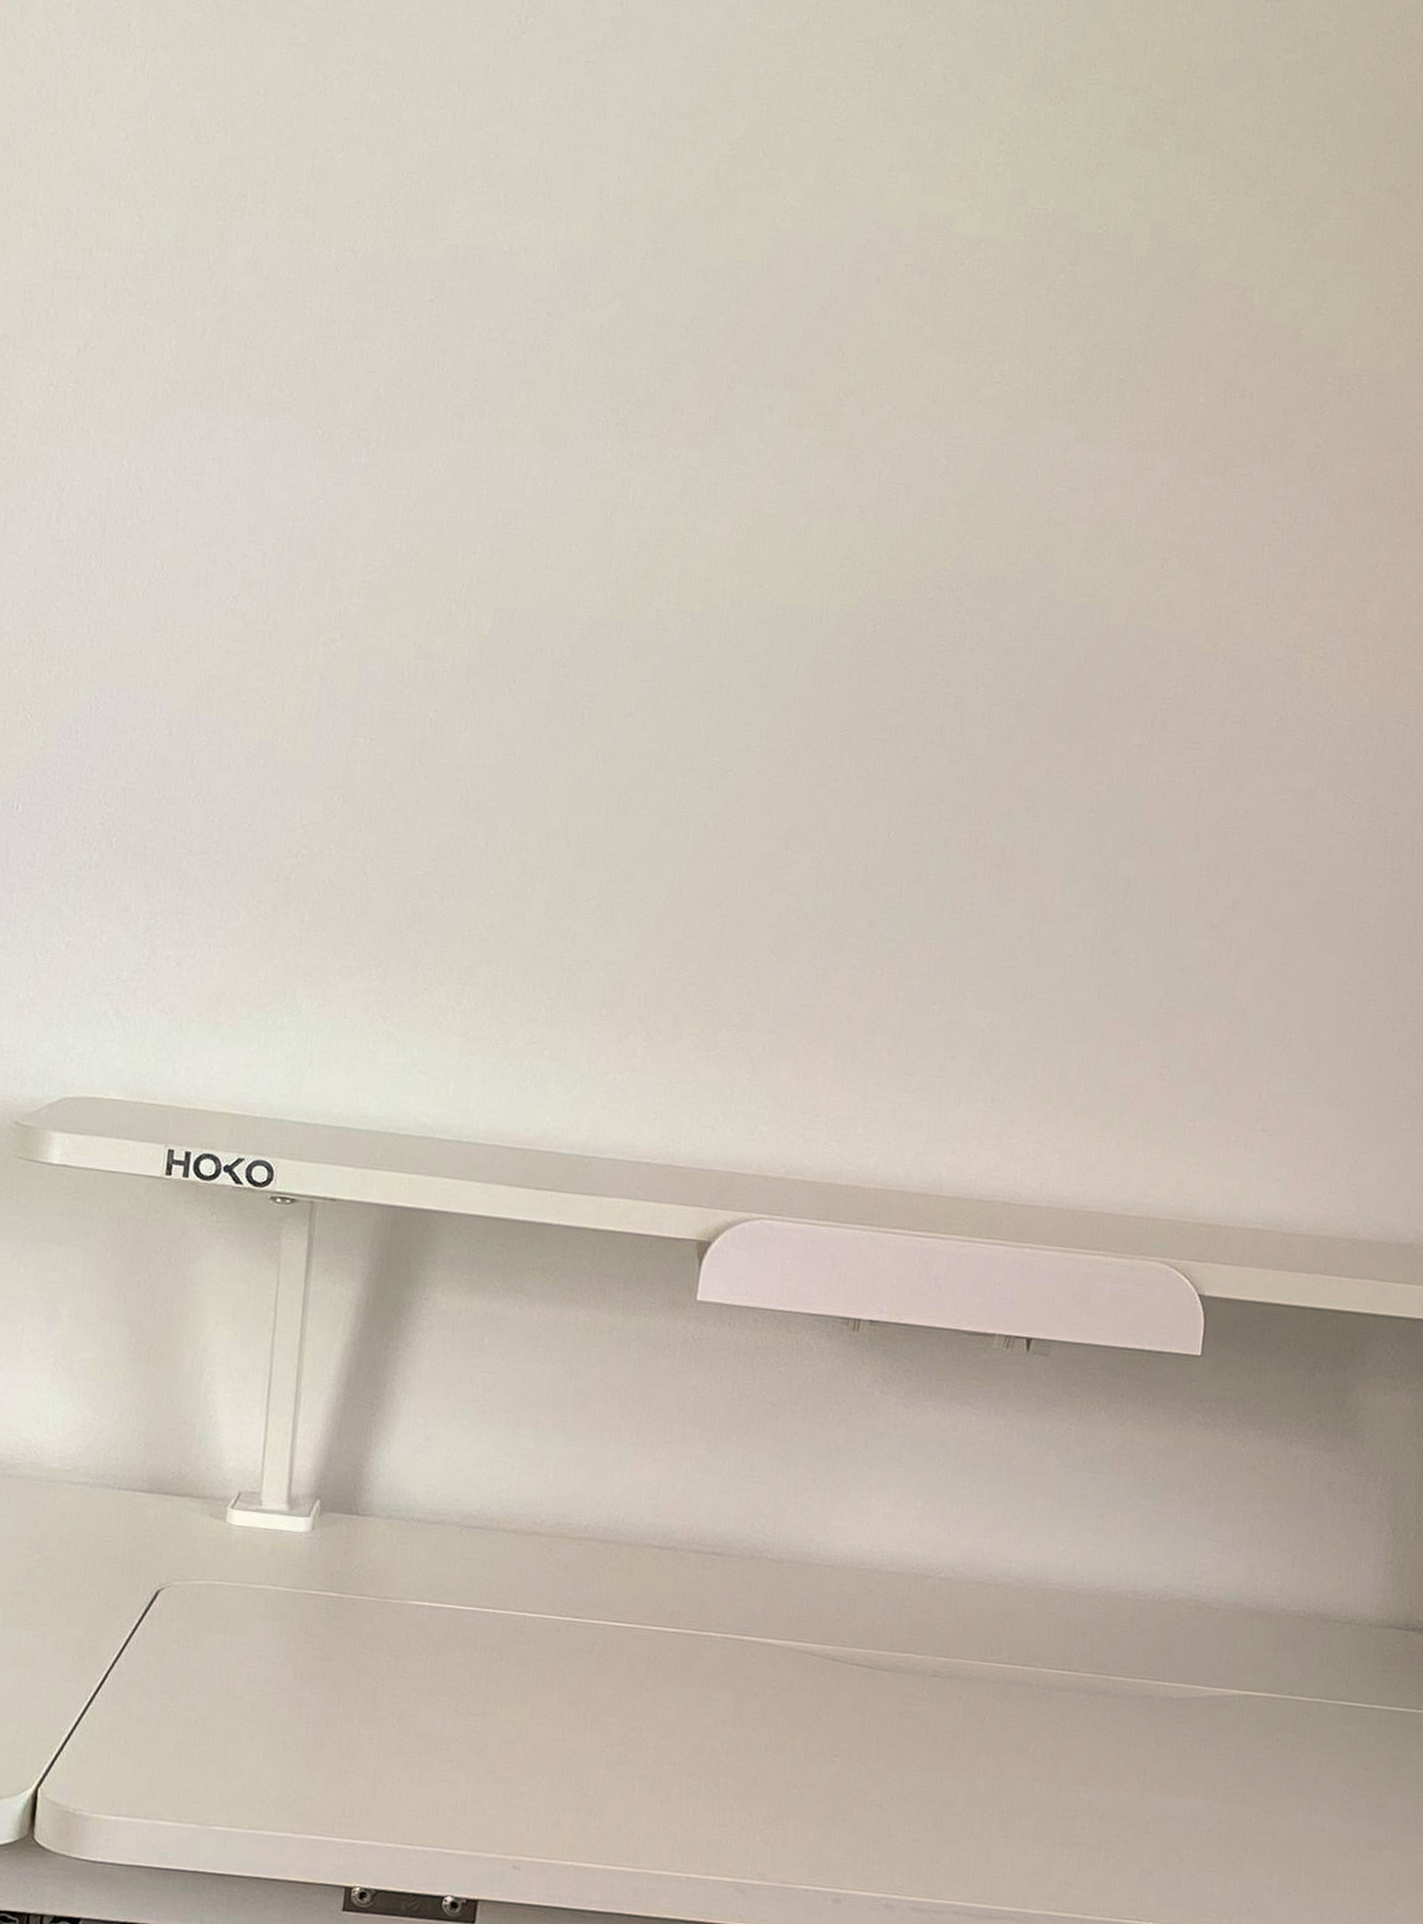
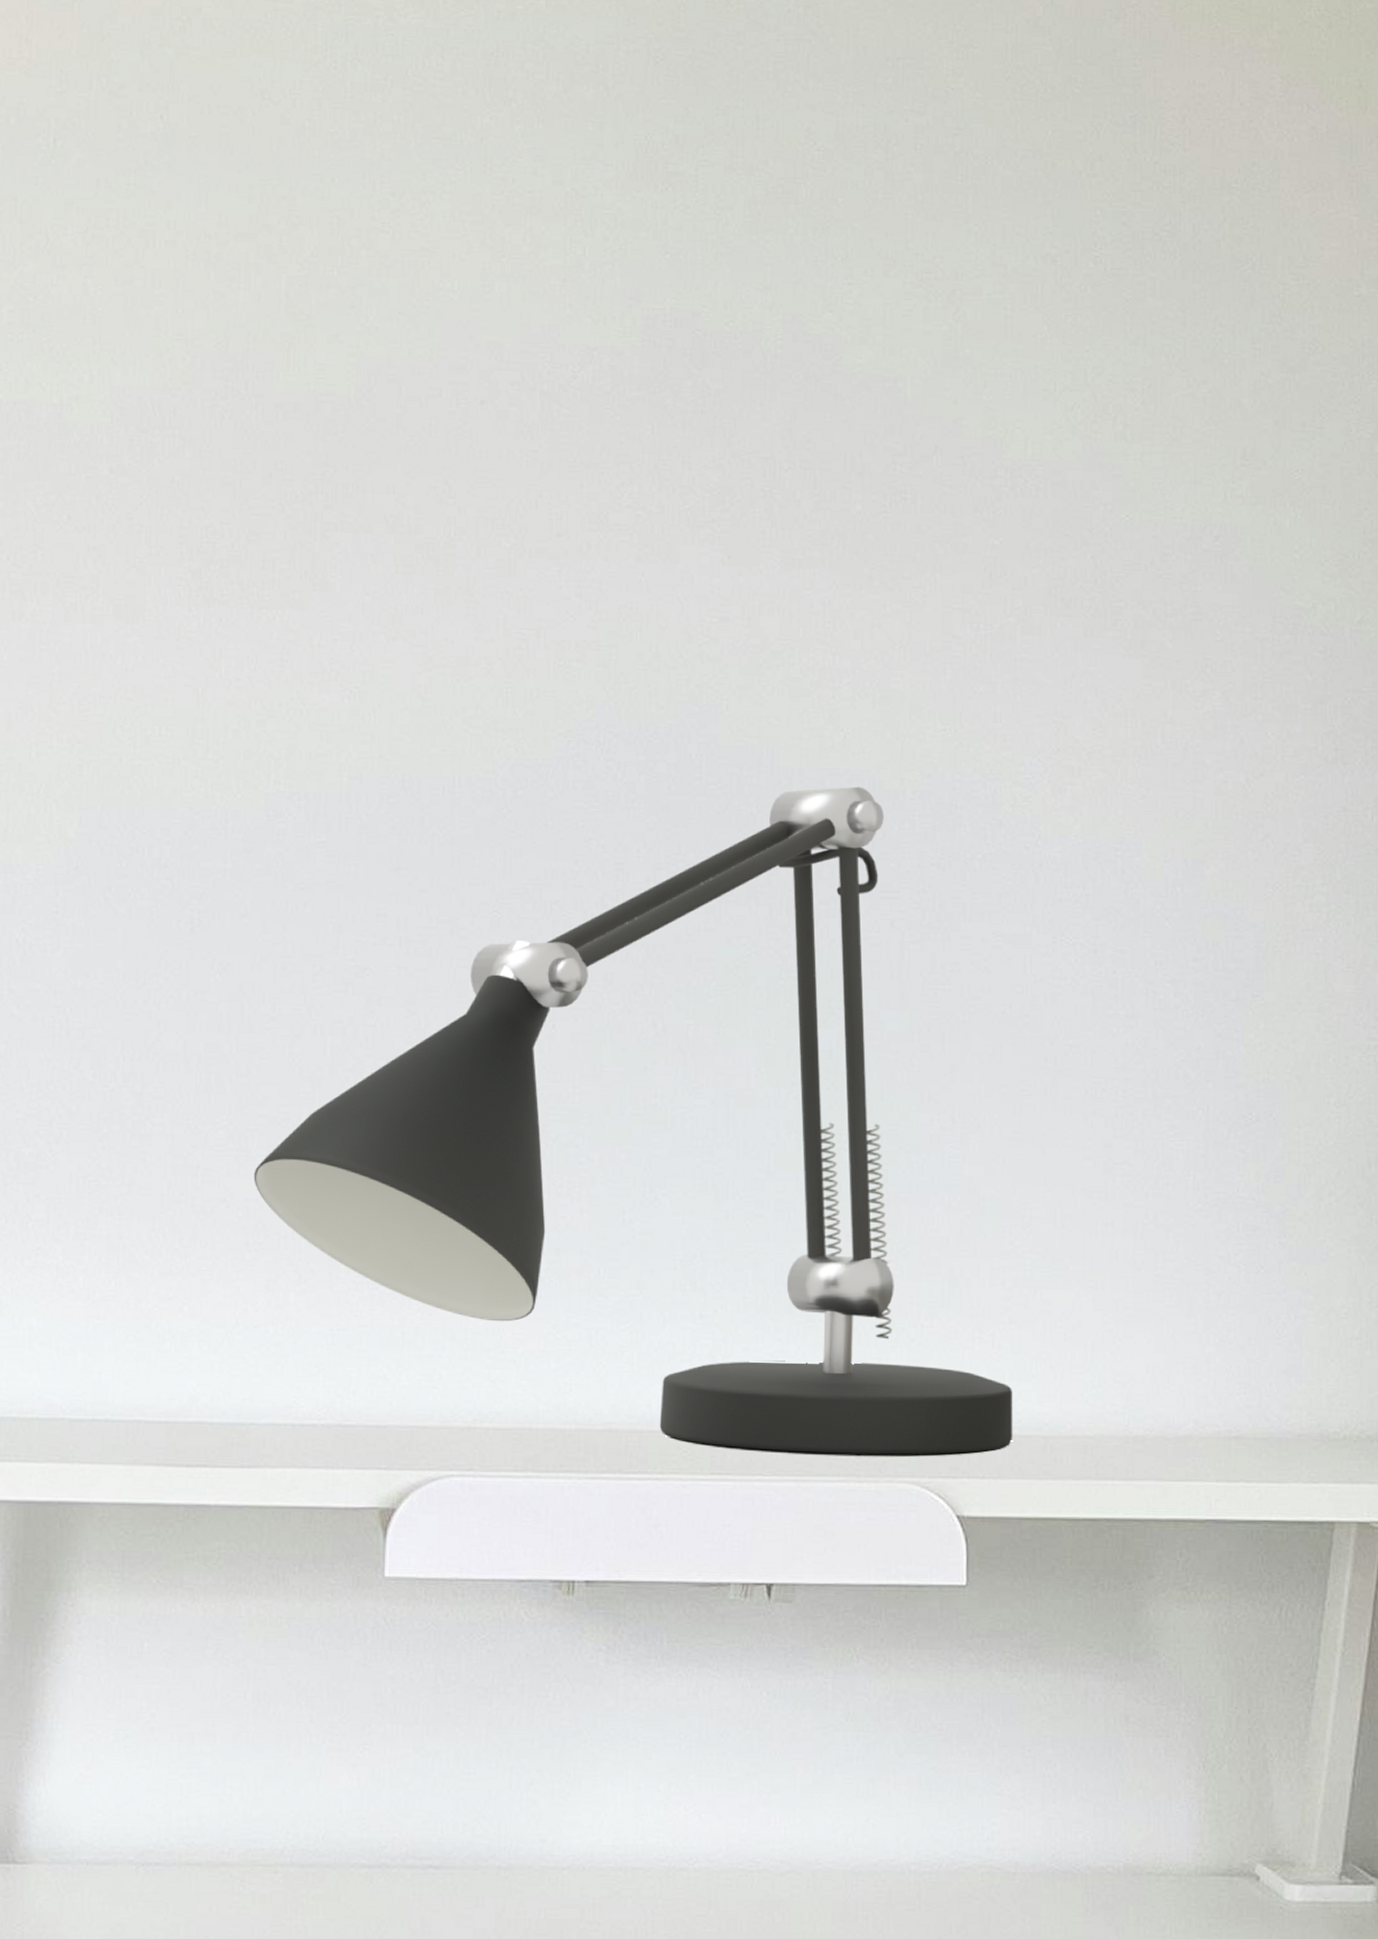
desk lamp: none [615,646,1259,1243] -> present [253,786,1013,1458]

